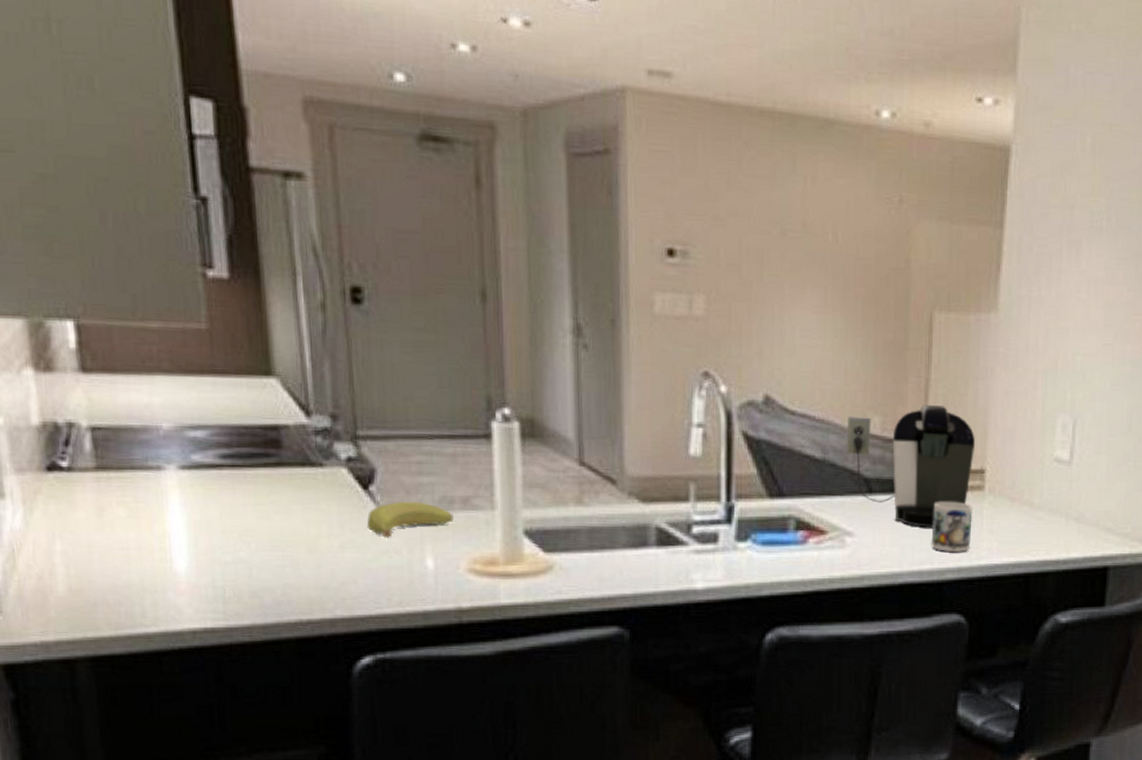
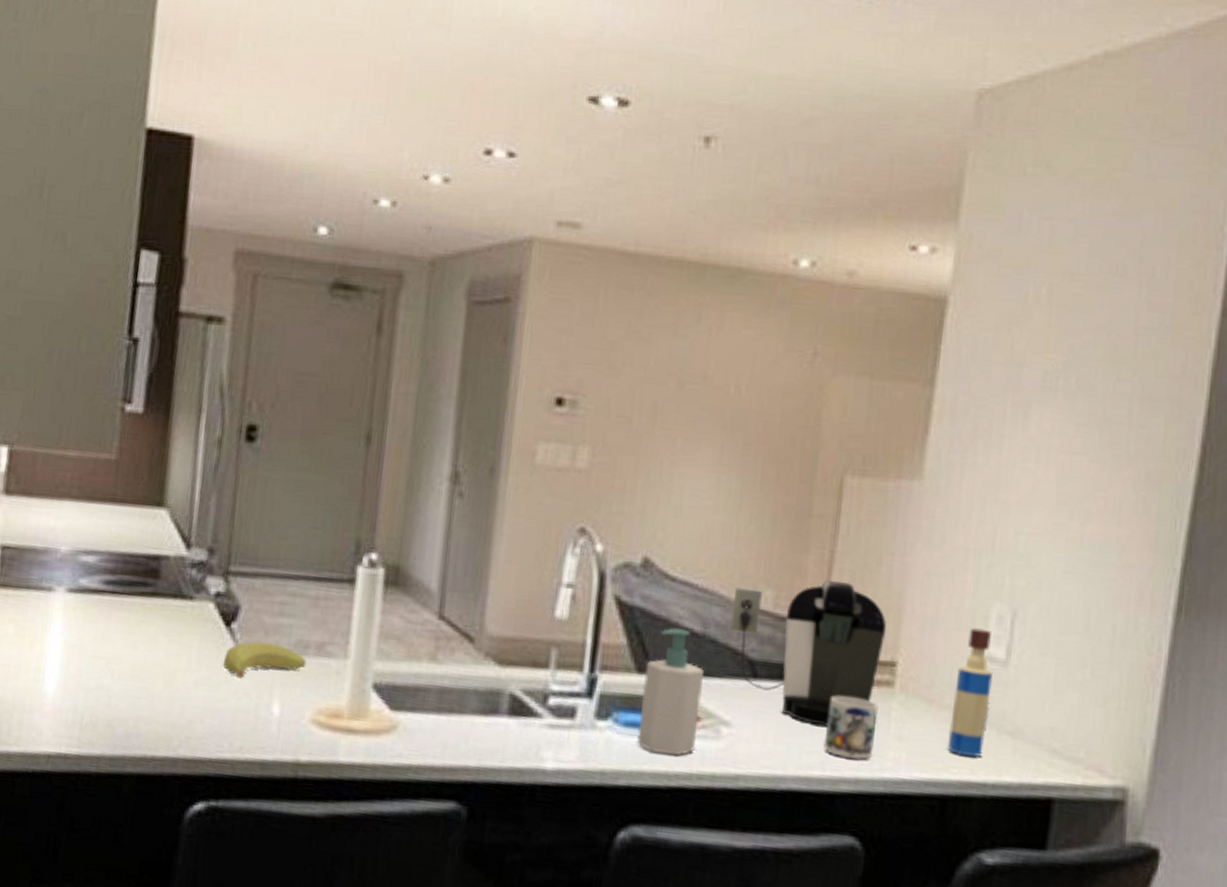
soap bottle: none [775,456,828,566] -> present [637,628,704,756]
tequila bottle: none [1028,436,1061,541] -> present [947,628,994,758]

